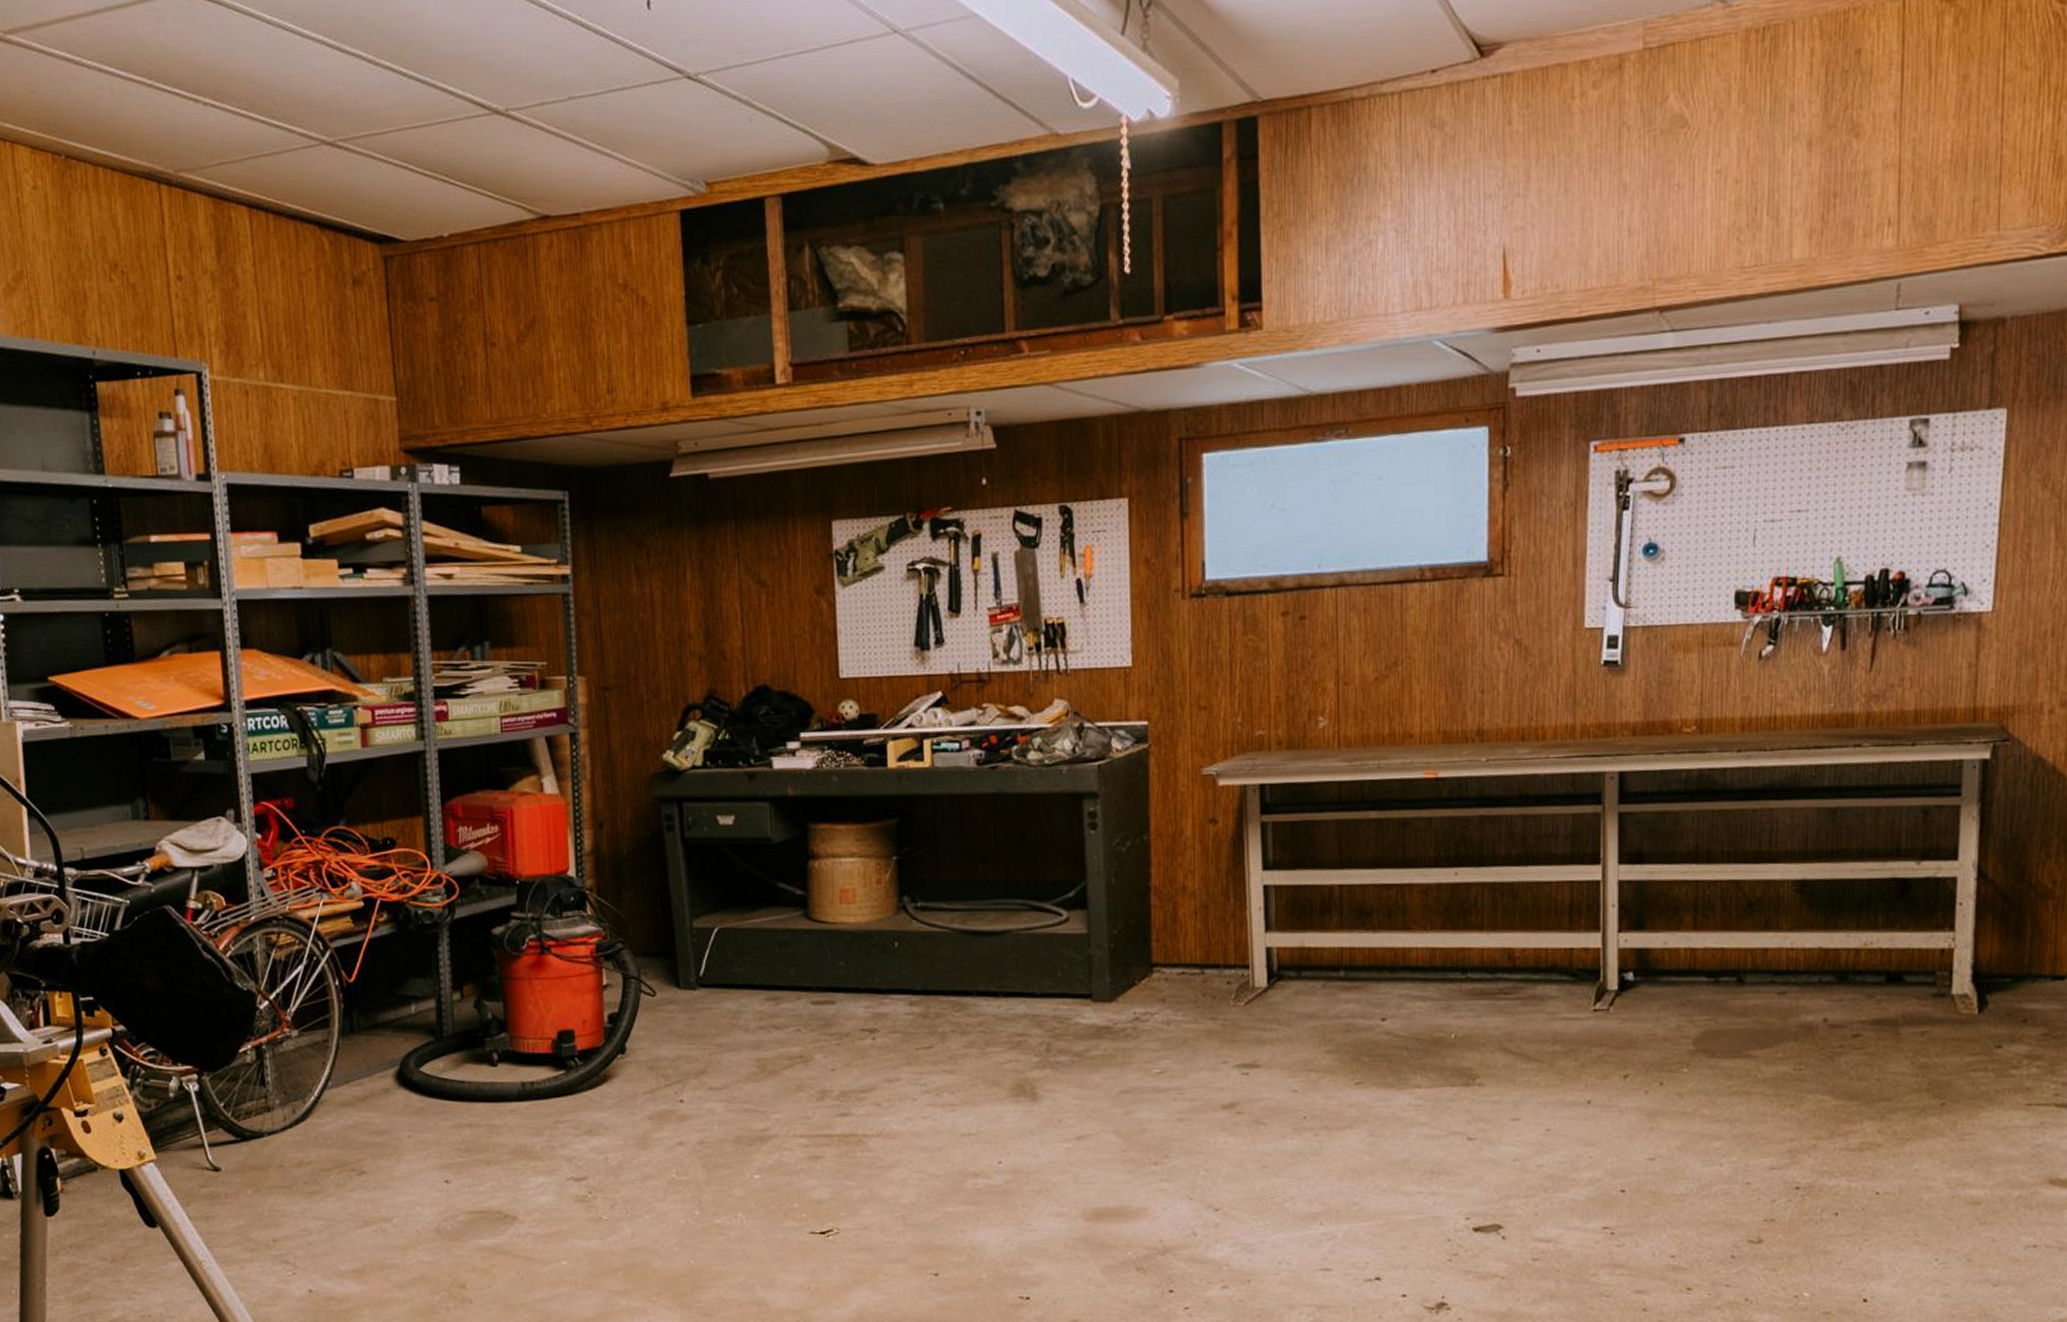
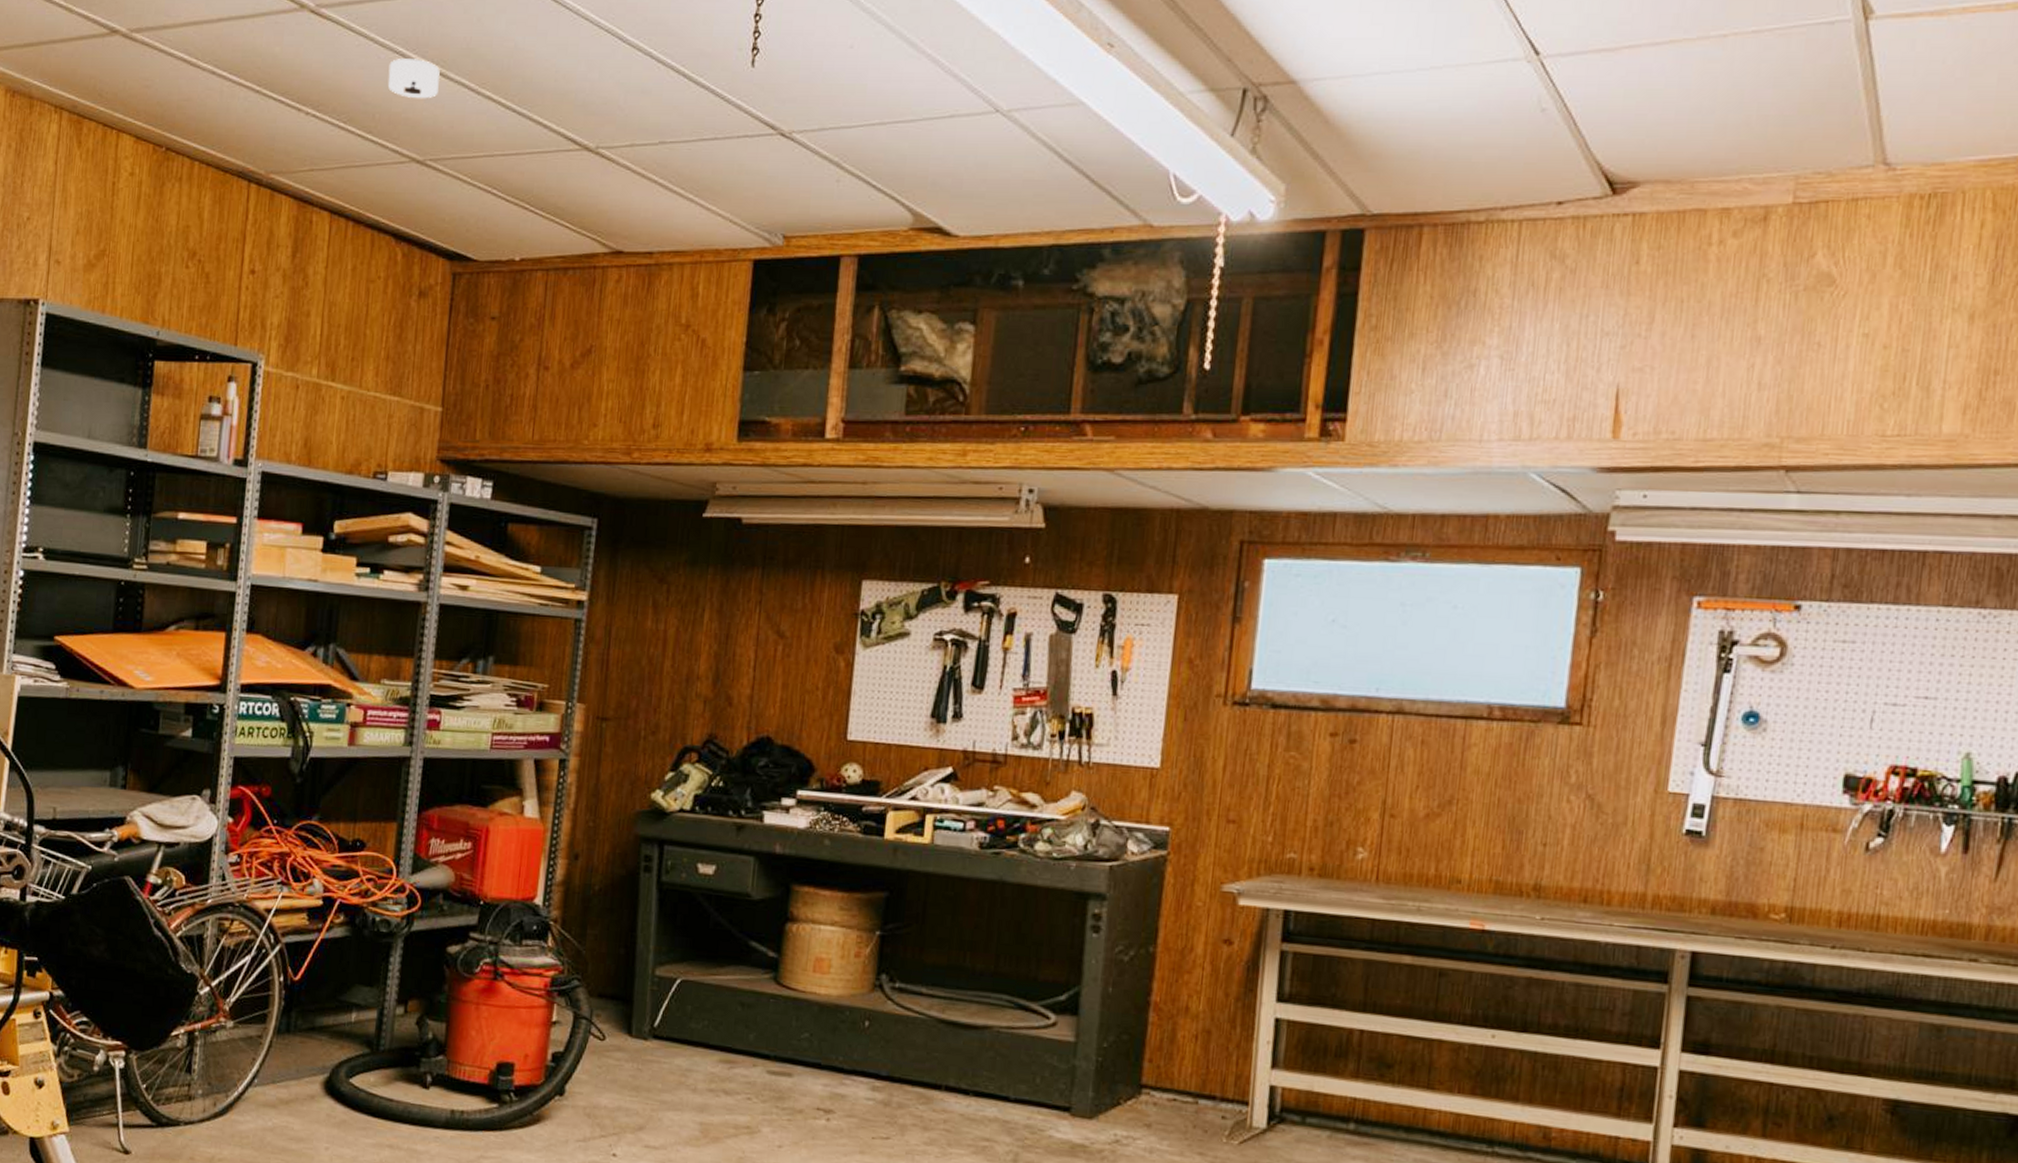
smoke detector: none [281,34,336,77] -> present [388,59,440,99]

